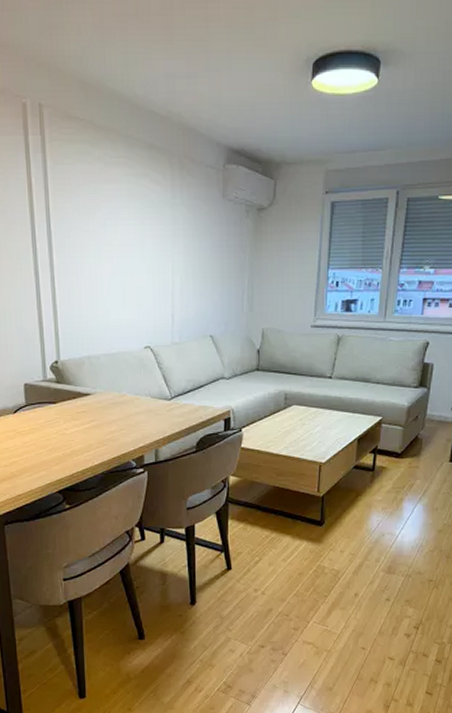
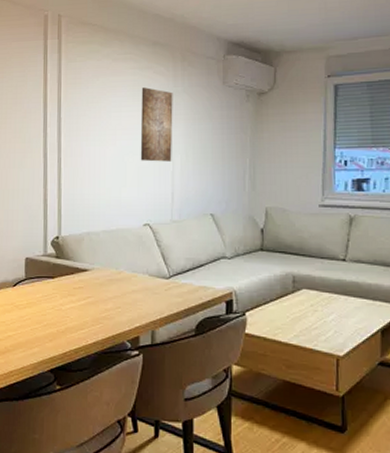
wall art: none [137,198,172,282] -> present [140,87,173,162]

